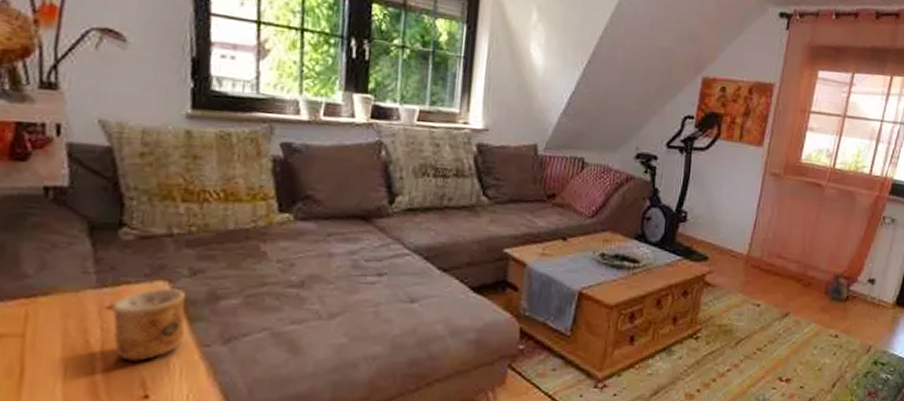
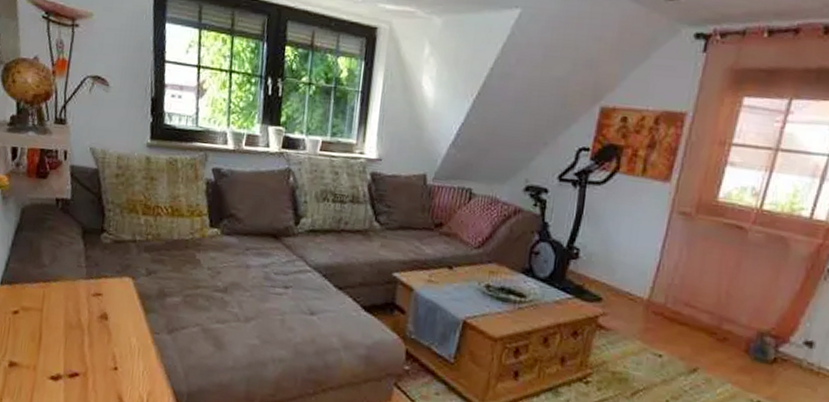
cup: present [112,288,185,361] -> none [95,283,143,340]

